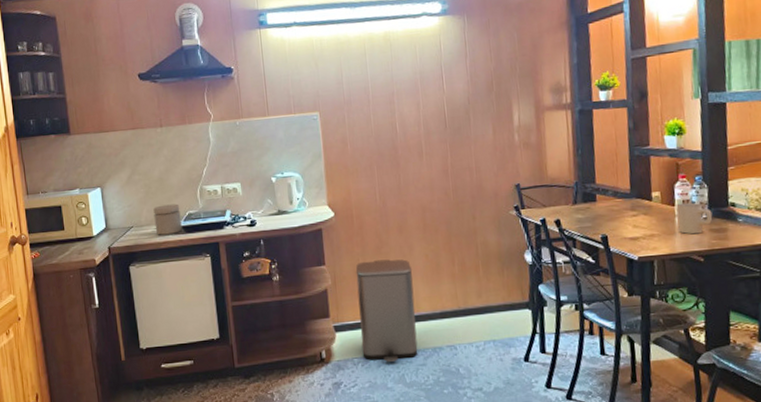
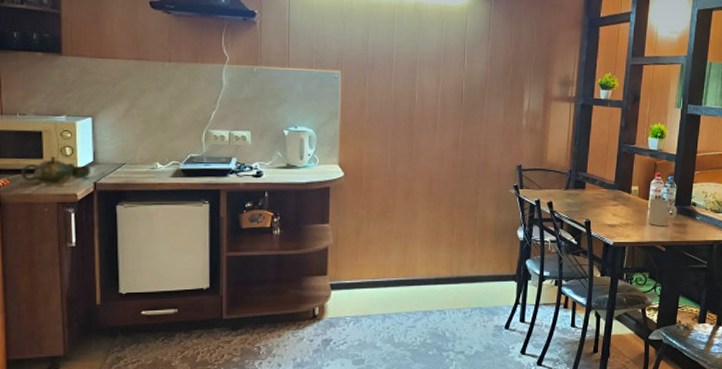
tea set: none [48,227,106,254] -> present [21,157,92,185]
jar: present [153,203,182,235] -> none [151,144,181,176]
pedal bin: present [355,259,418,362] -> none [355,223,414,322]

